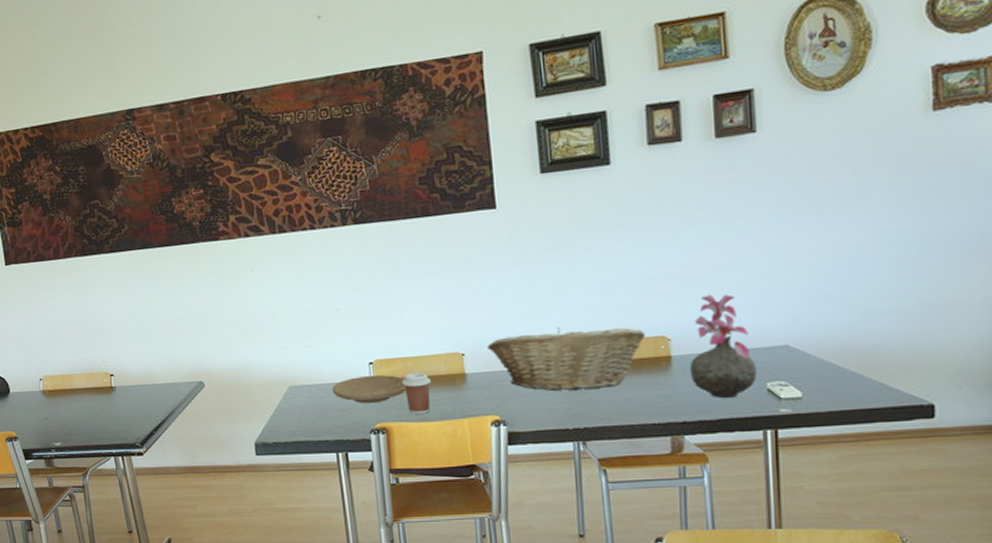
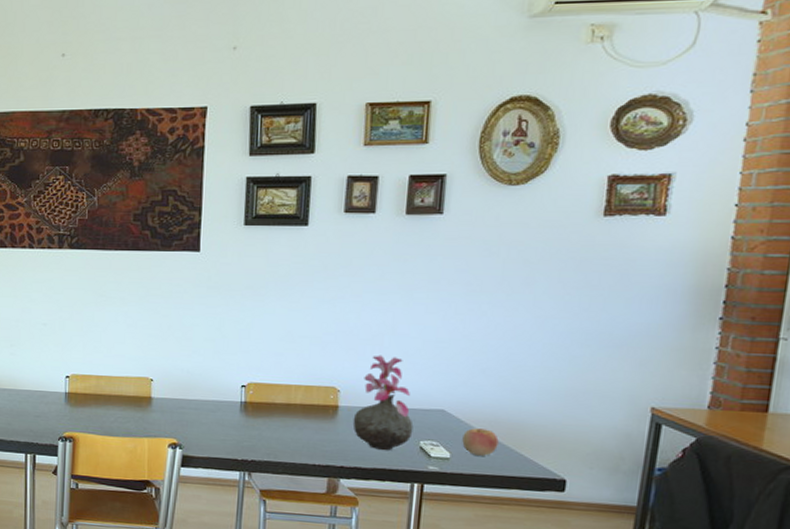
plate: present [332,375,407,403] -> none [29,387,97,413]
coffee cup: present [401,372,431,414] -> none [93,390,119,429]
fruit basket: present [486,327,645,391] -> none [174,366,317,427]
apple: none [813,360,854,391] -> present [462,428,499,456]

